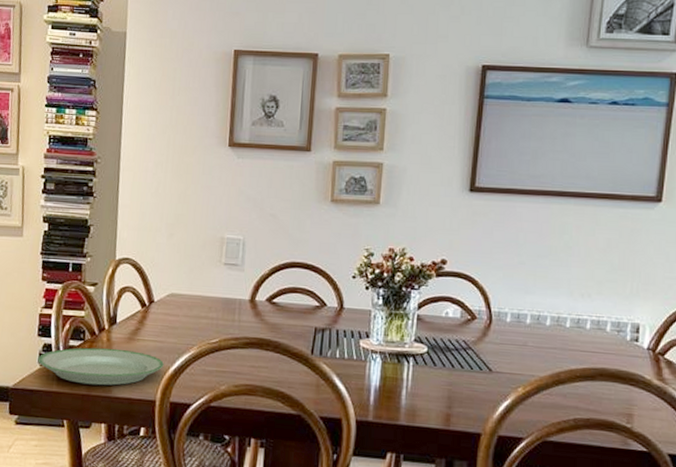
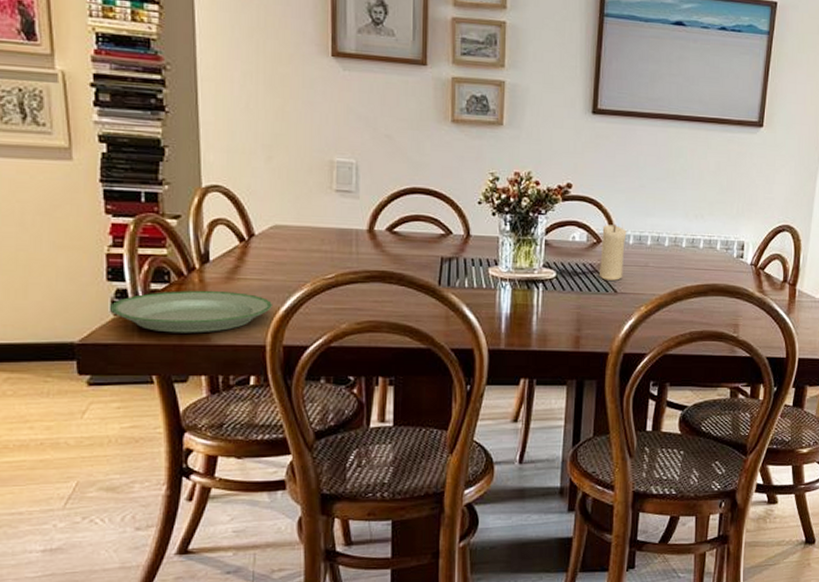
candle: none [472,300,504,359] -> present [598,223,627,281]

